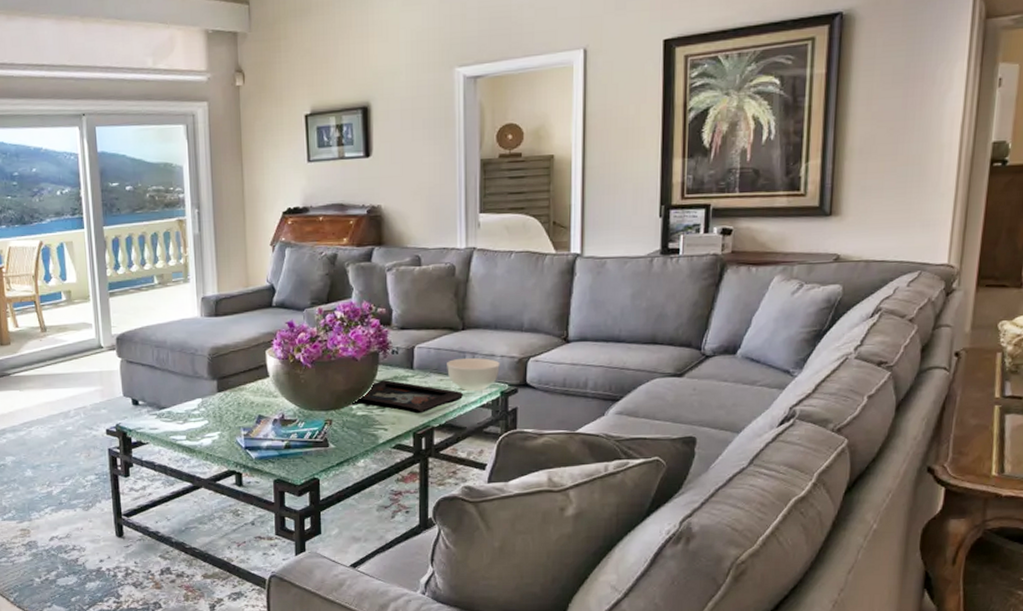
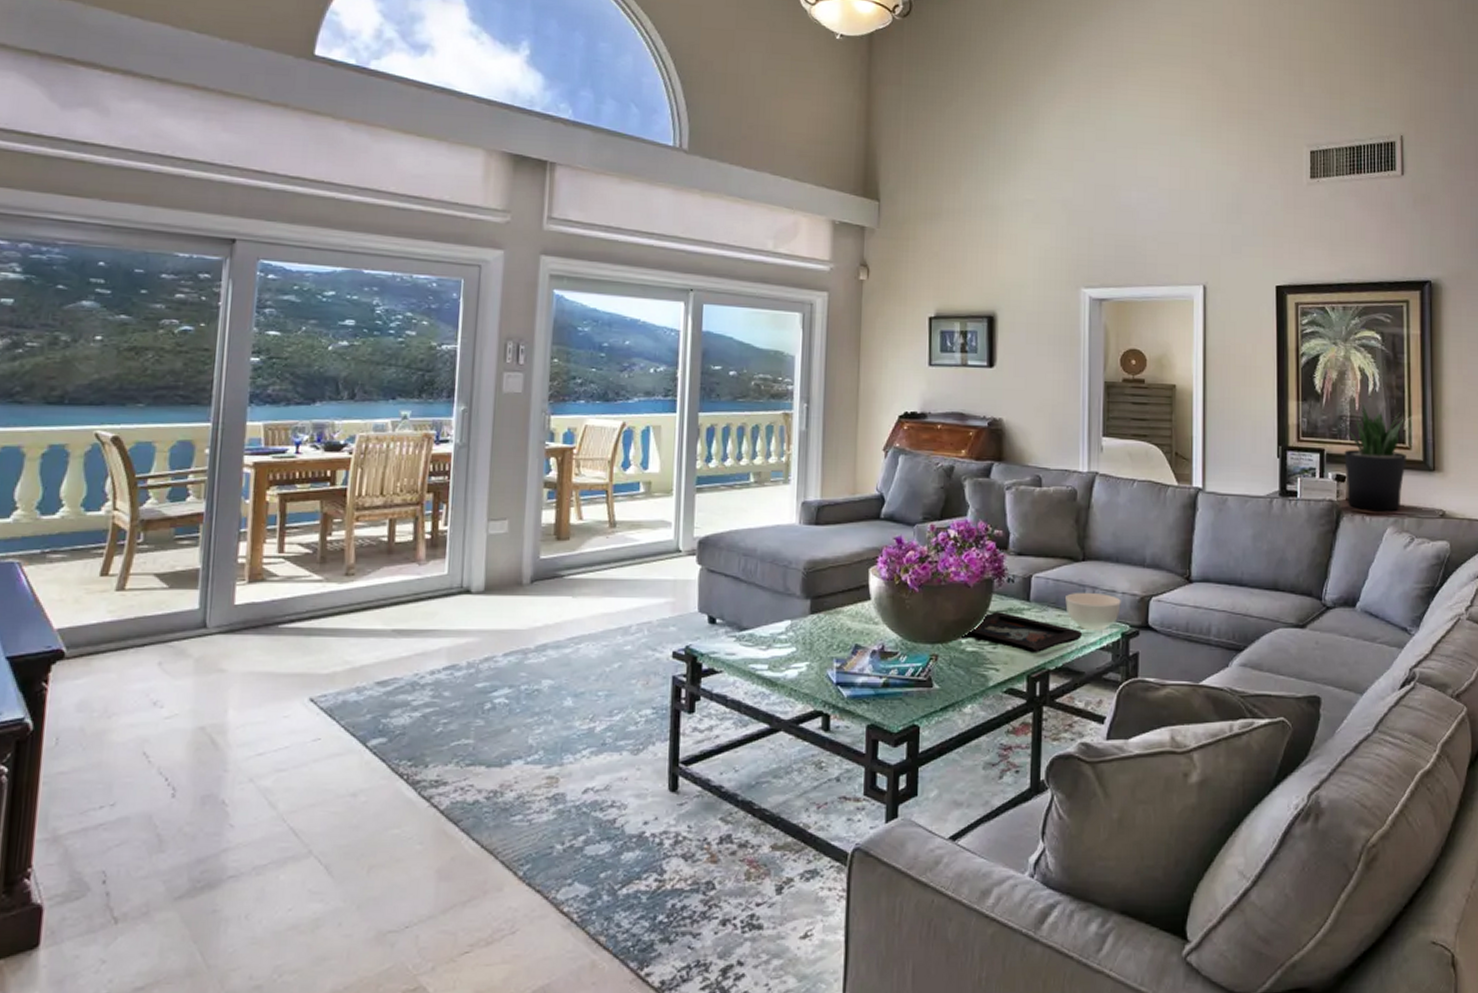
planter: none [731,154,801,261] -> present [1344,404,1406,512]

